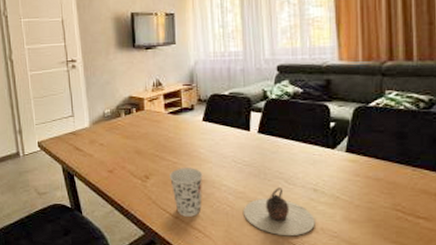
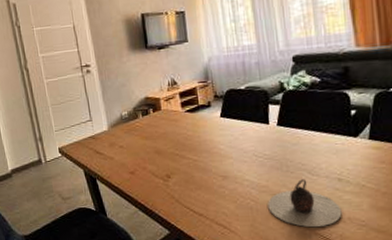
cup: present [169,168,203,217] -> none [190,164,225,213]

